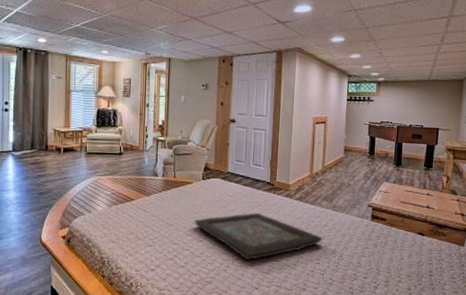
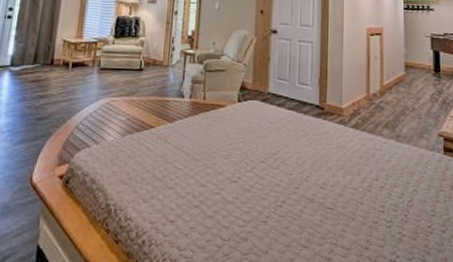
decorative tray: present [194,212,322,261] -> none [226,144,386,208]

